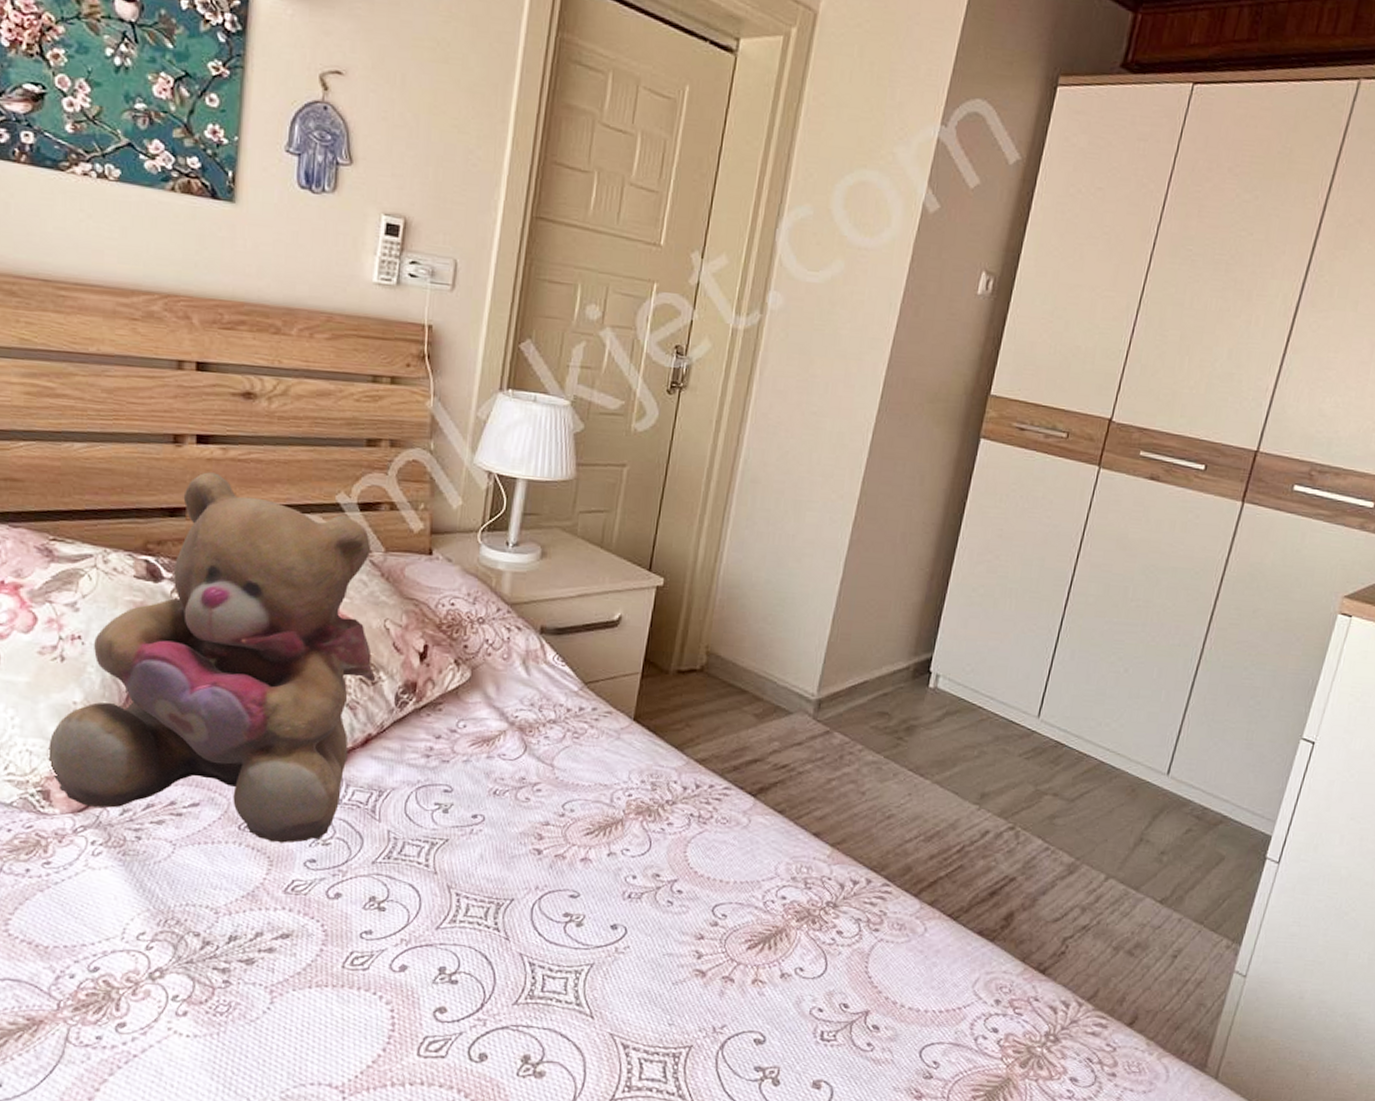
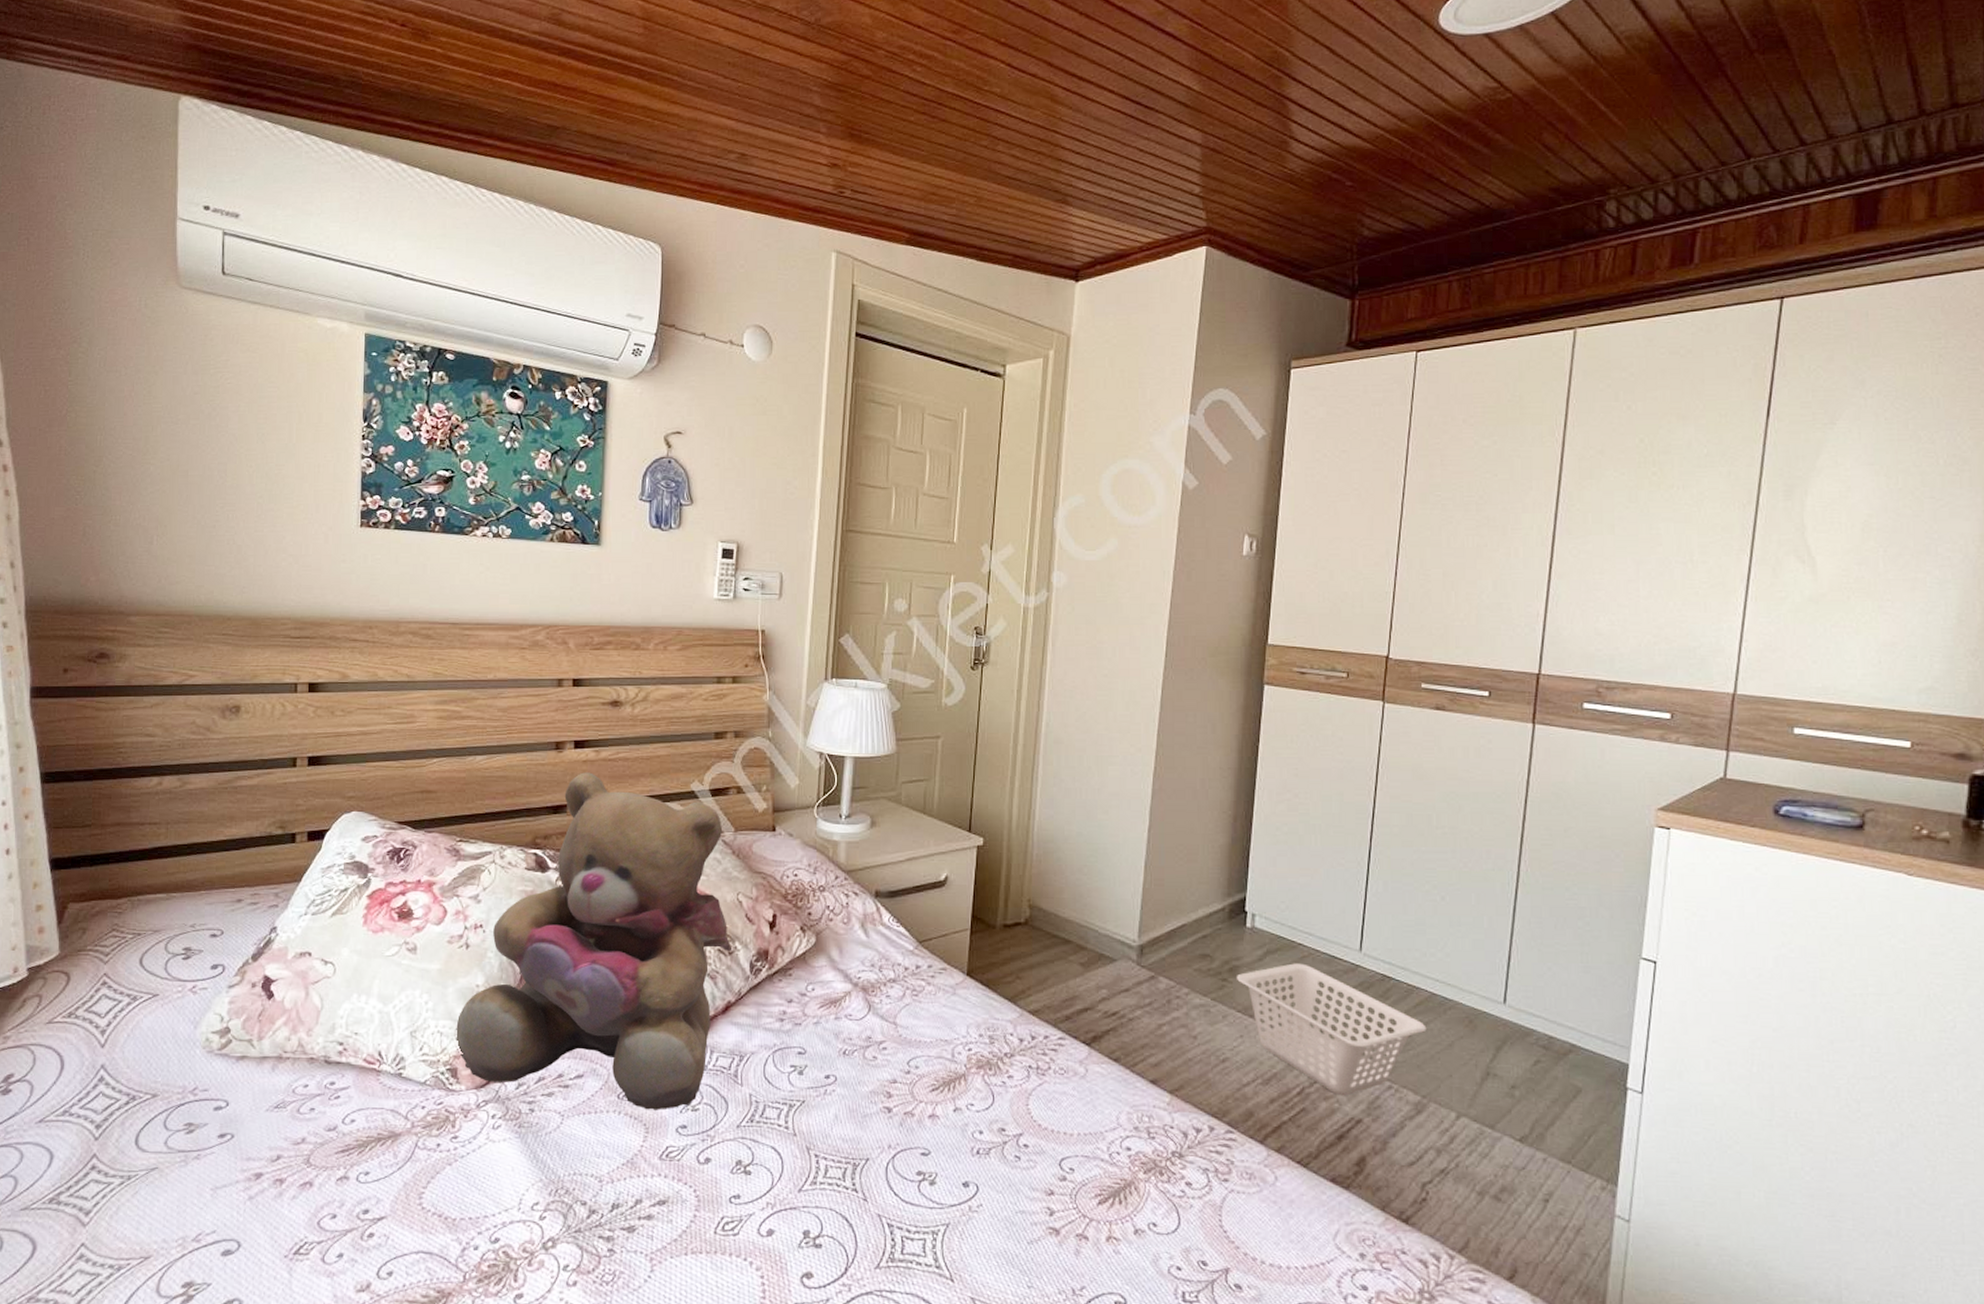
laundry basket: none [911,725,1091,855] -> present [1236,963,1427,1096]

